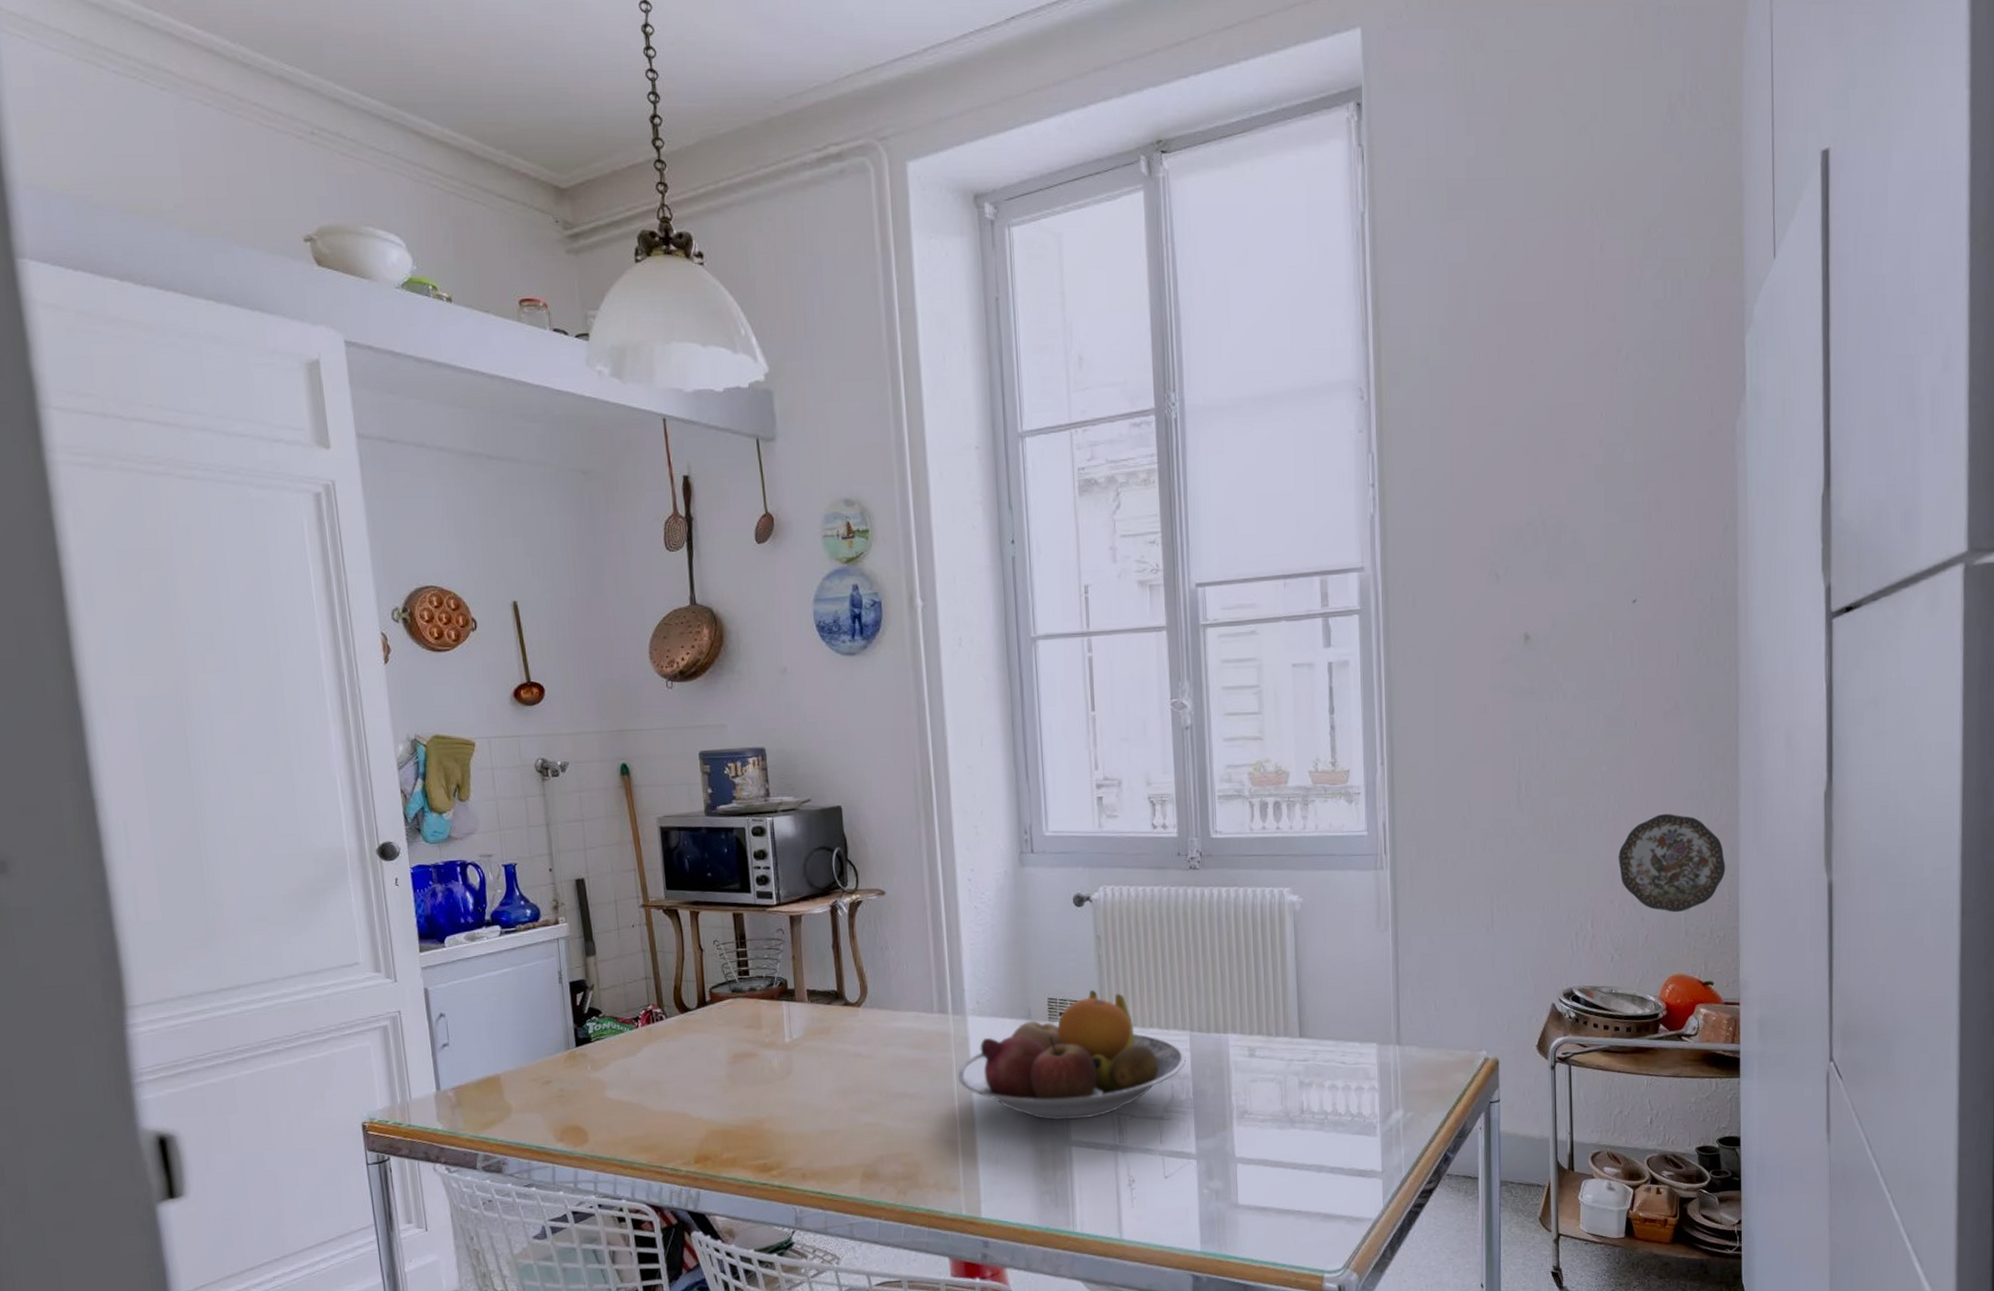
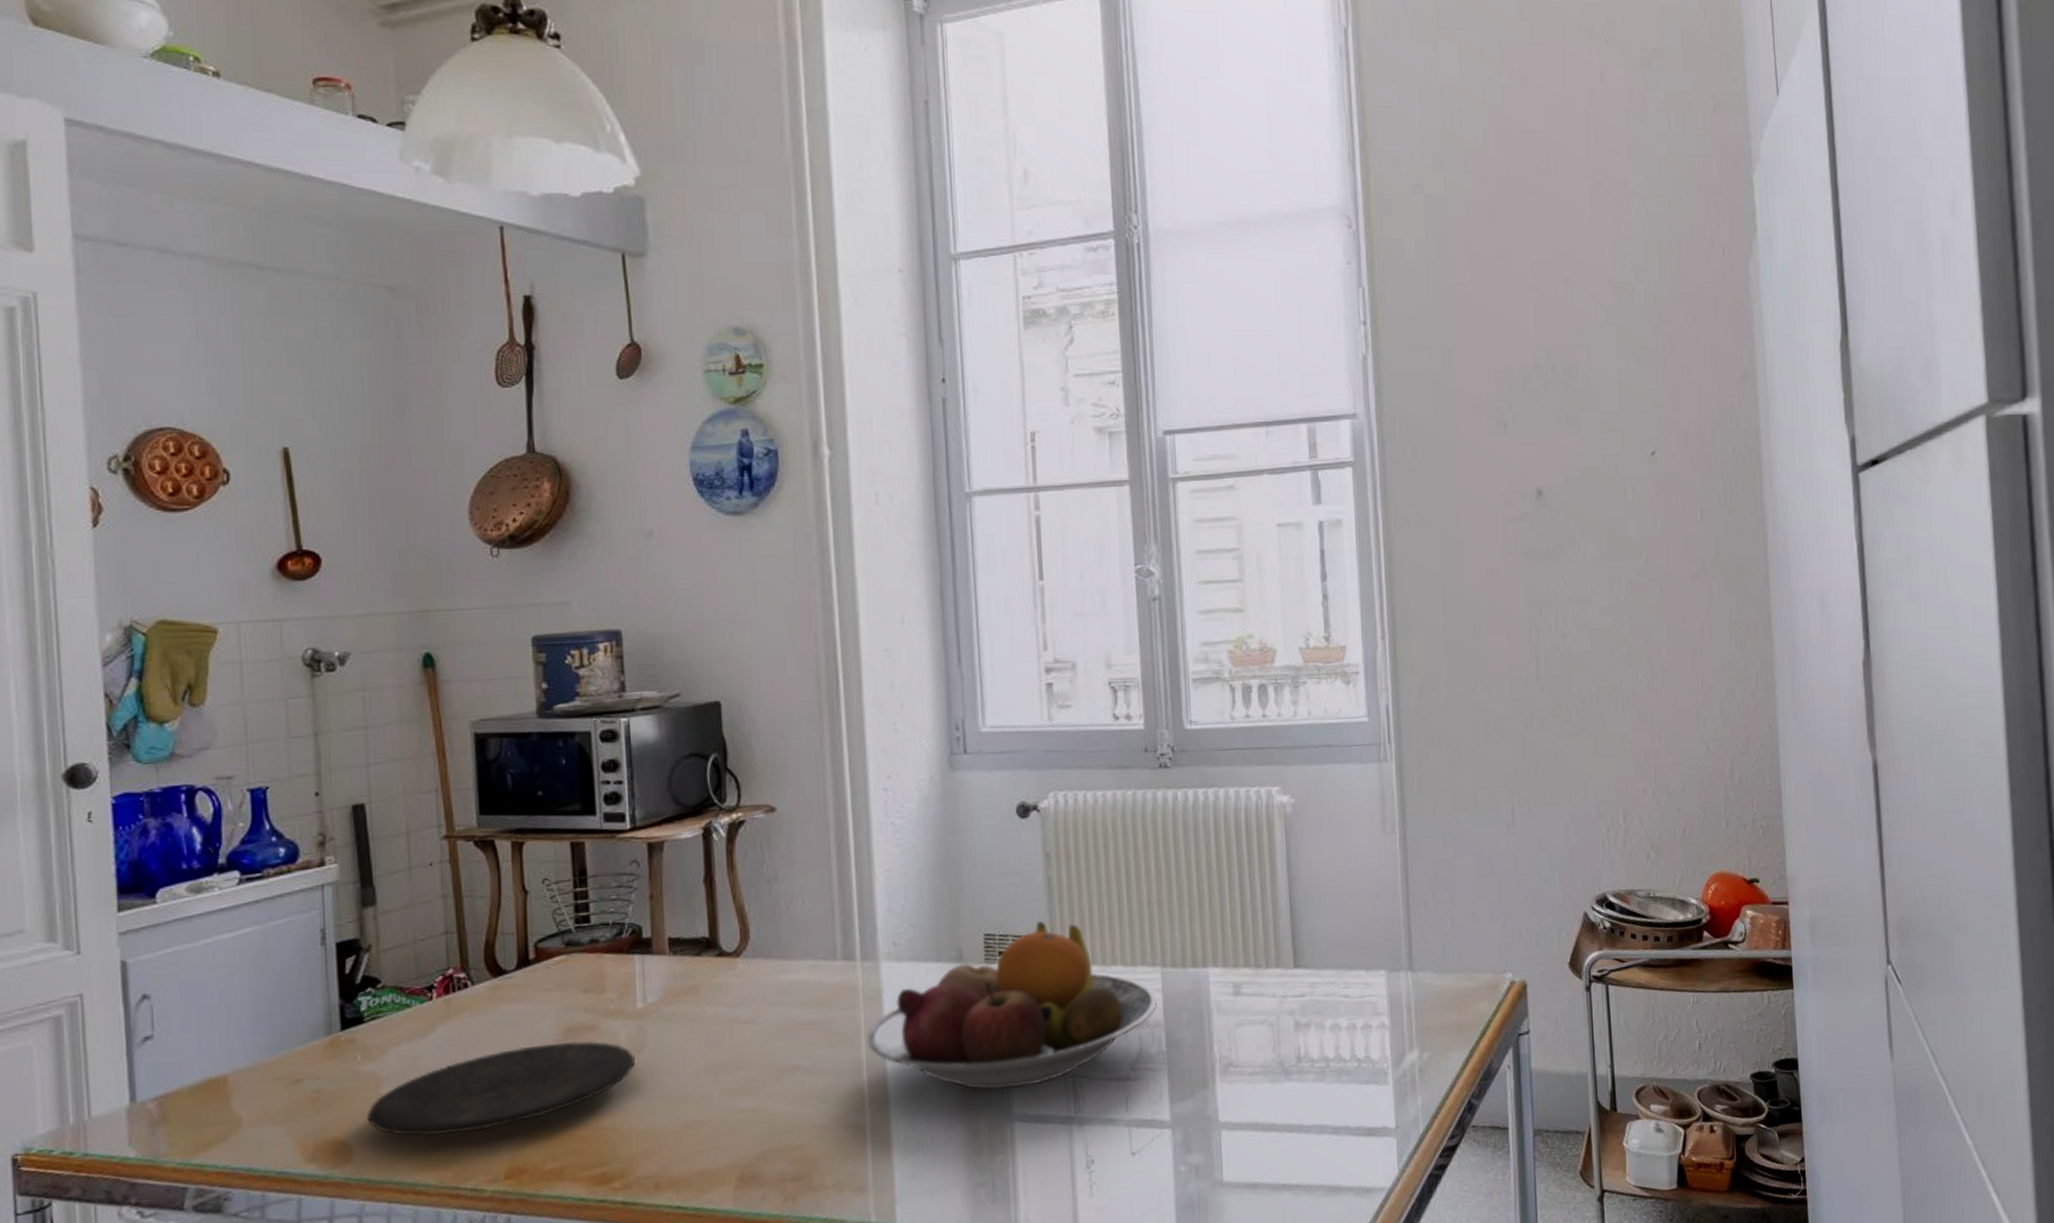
plate: none [597,1064,785,1129] -> present [367,1040,635,1137]
decorative plate: present [1618,813,1726,913] -> none [1649,688,1765,801]

